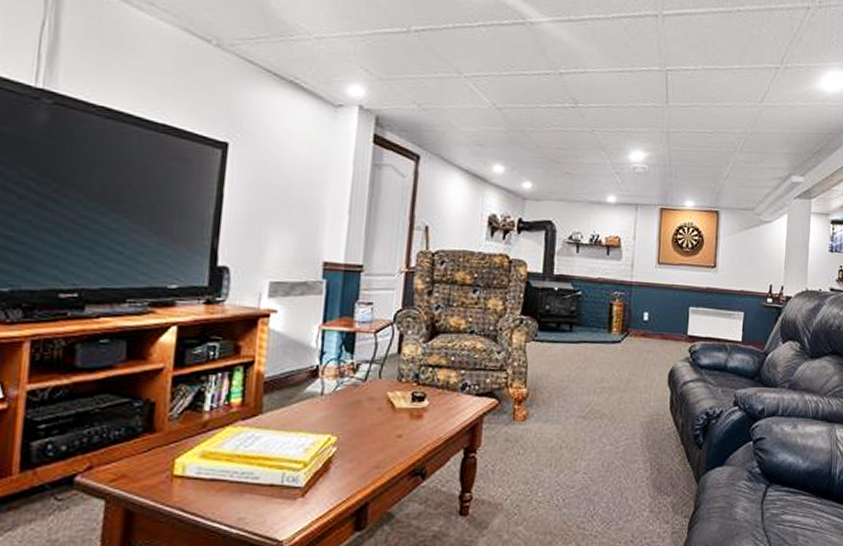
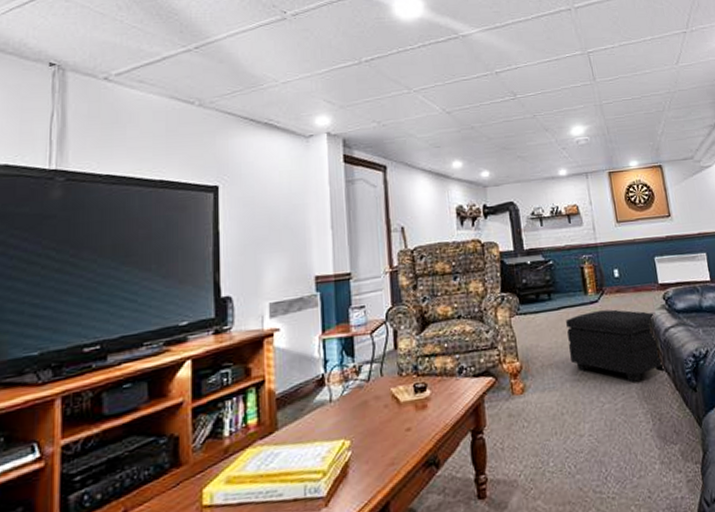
footstool: none [579,351,678,429] -> present [566,309,667,382]

